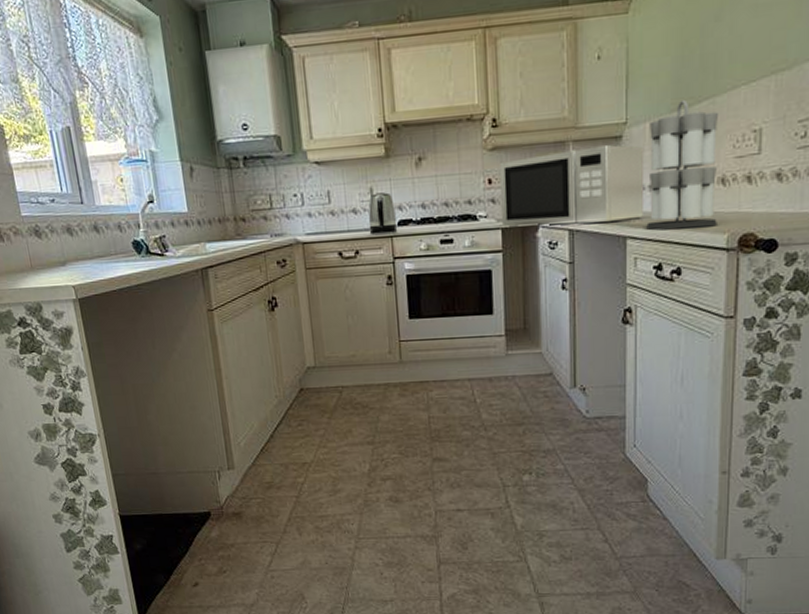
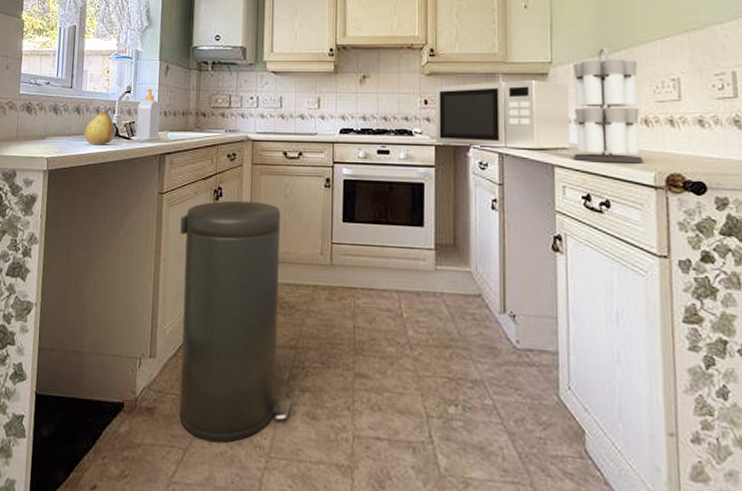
fruit: none [109,221,146,266] -> present [84,107,116,145]
soap bottle: none [165,194,197,255] -> present [136,88,161,140]
pedal bin: none [236,307,374,534] -> present [178,200,291,443]
kettle: present [368,192,398,236] -> none [313,103,340,141]

